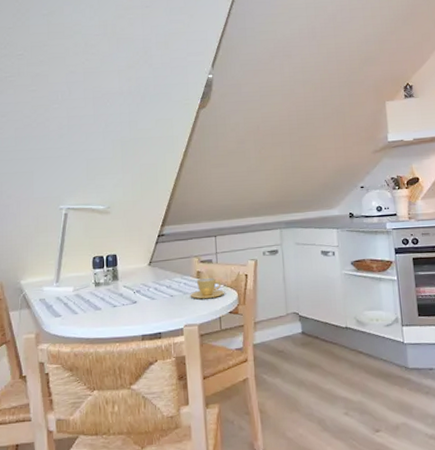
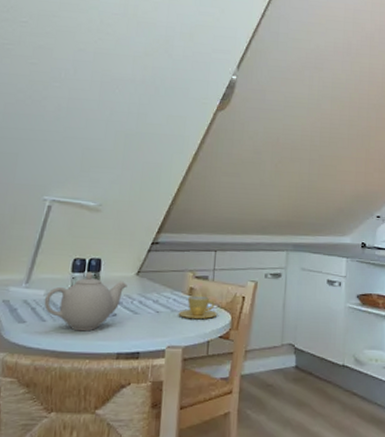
teapot: none [73,267,142,320] -> present [44,271,127,331]

